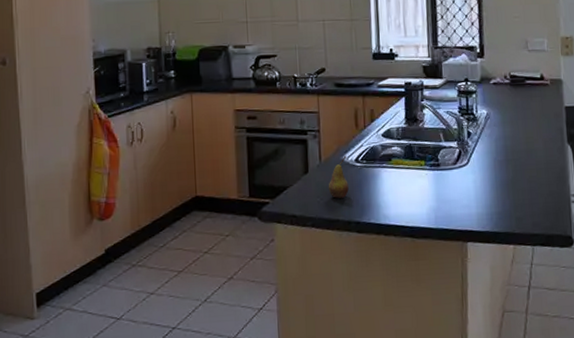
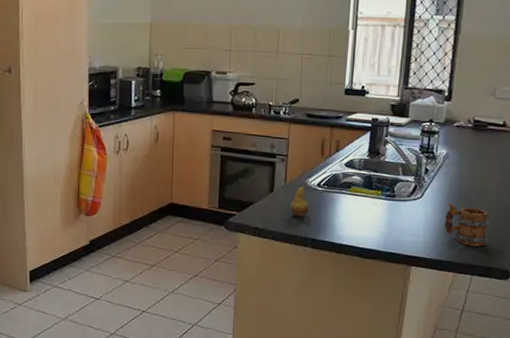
mug: none [495,168,544,213] -> present [444,204,489,247]

